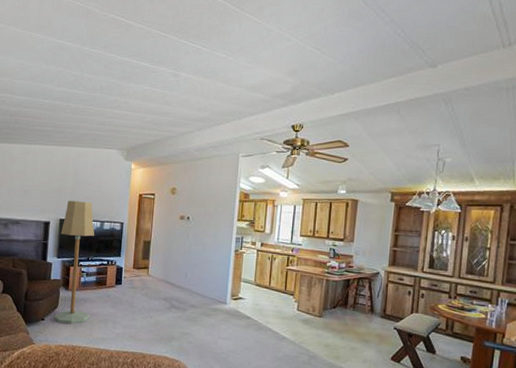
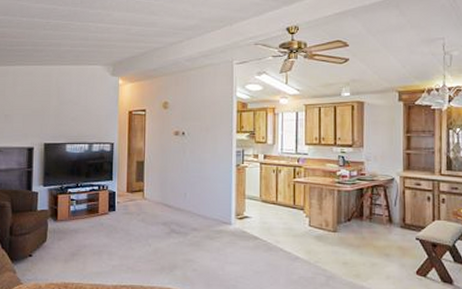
floor lamp: present [54,200,95,324] -> none [42,123,83,259]

